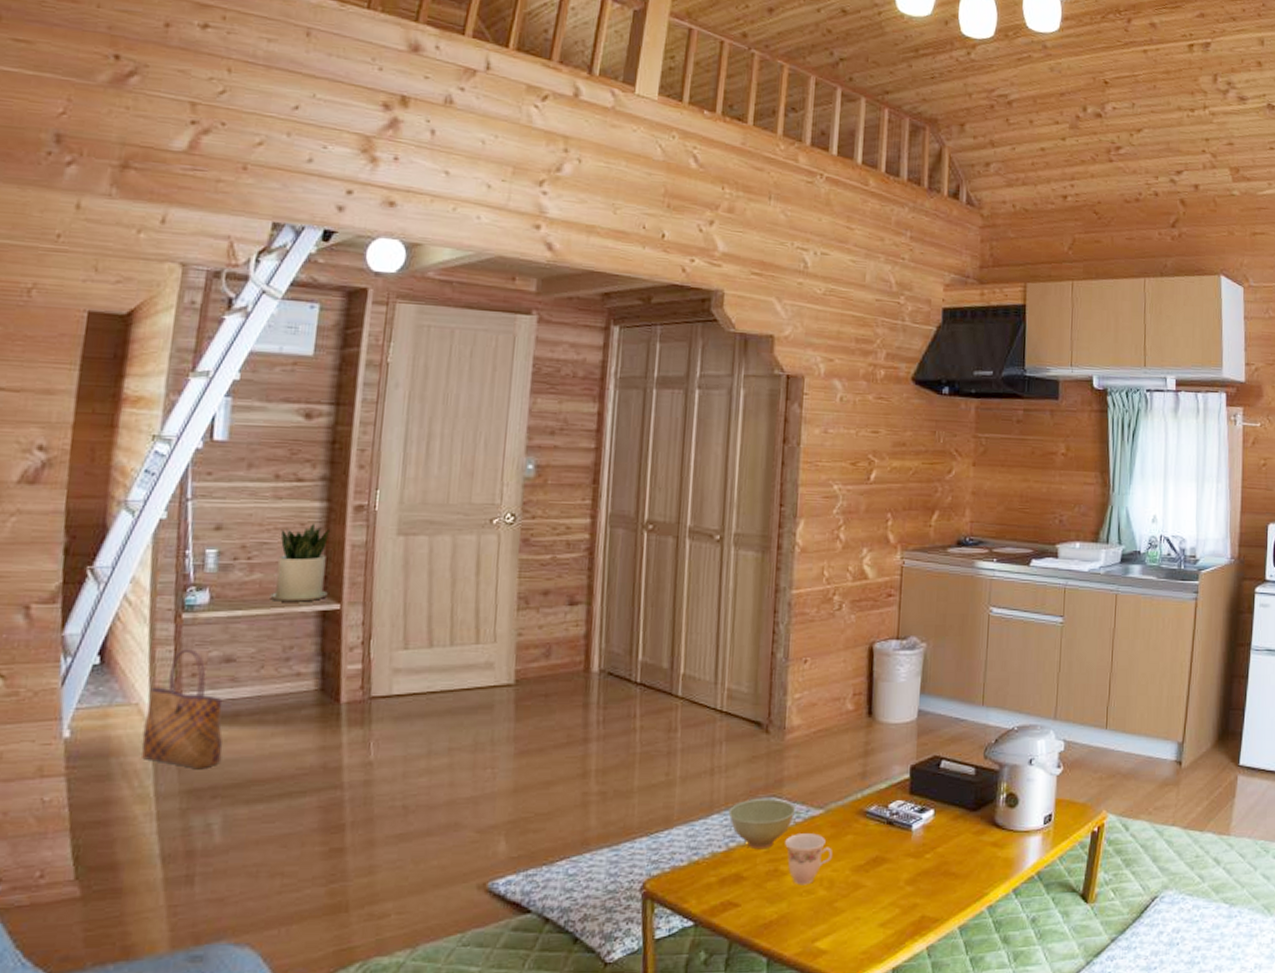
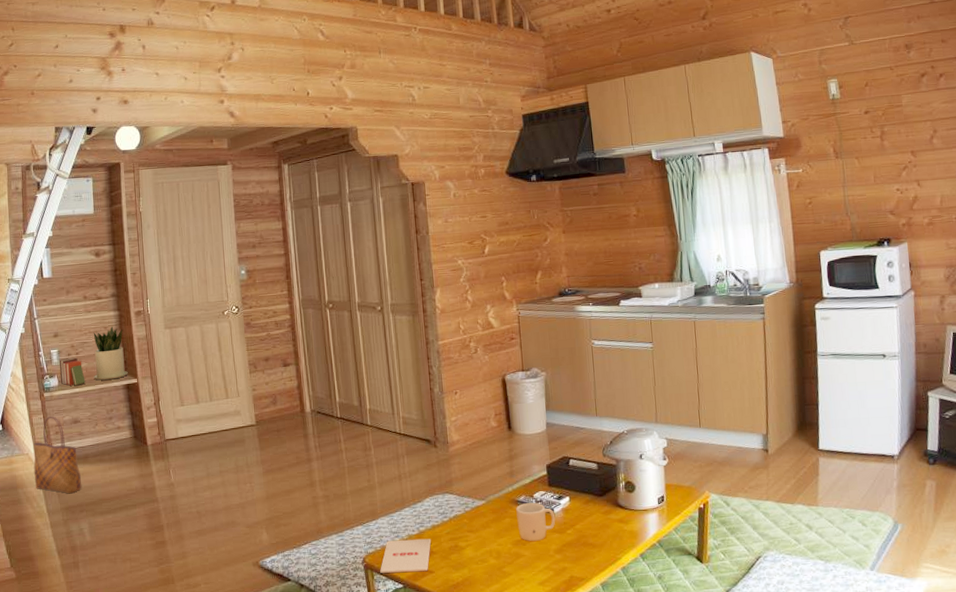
books: none [214,563,256,607] -> present [60,357,85,387]
magazine: none [664,858,743,906] -> present [380,538,432,573]
bowl: present [728,799,796,850] -> none [416,494,465,532]
teacup: present [785,833,833,886] -> none [460,518,497,557]
mug: none [862,815,913,868] -> present [516,503,556,542]

